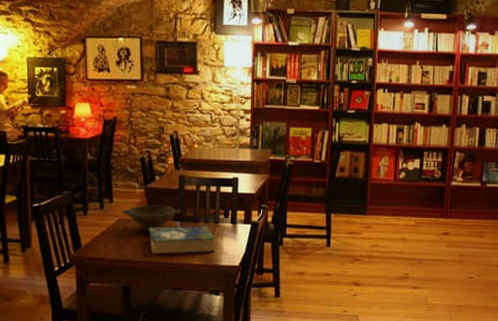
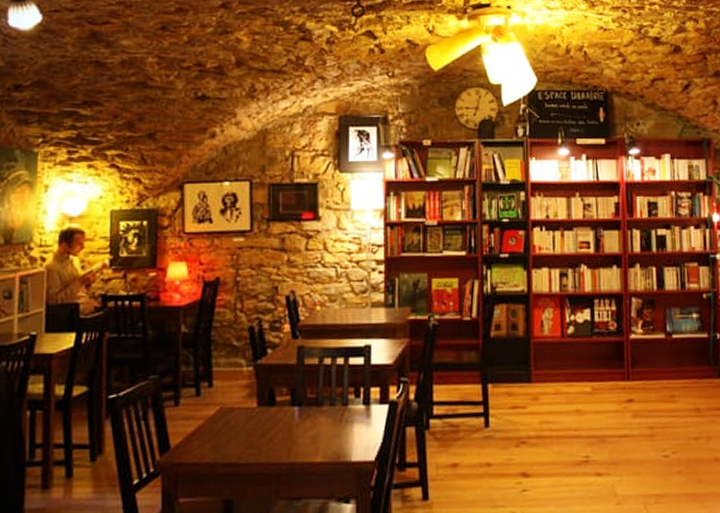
bowl: present [121,205,182,232] -> none [222,386,300,423]
book: present [148,226,216,254] -> none [258,410,344,453]

